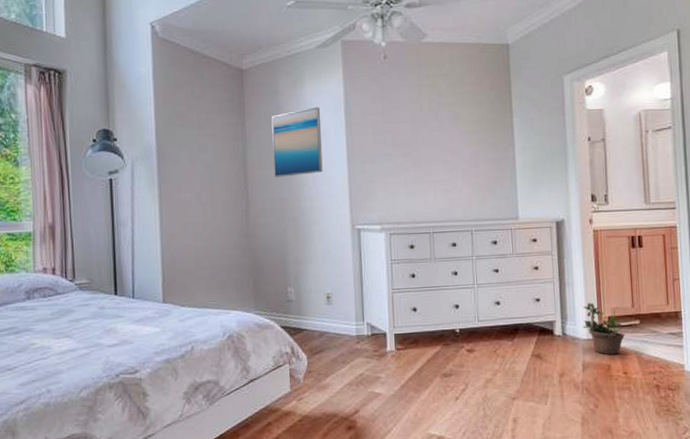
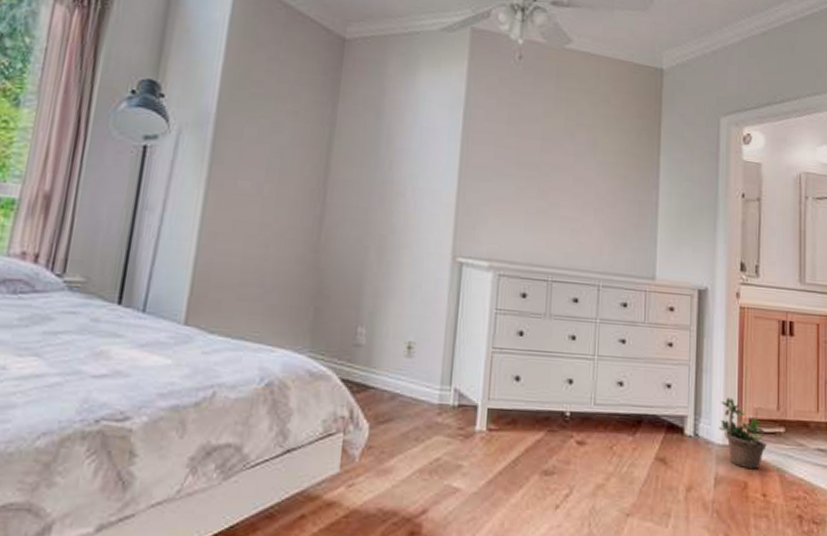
wall art: present [271,107,323,177] -> none [364,100,435,183]

